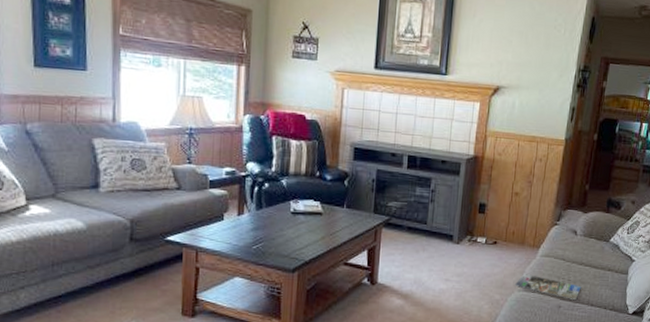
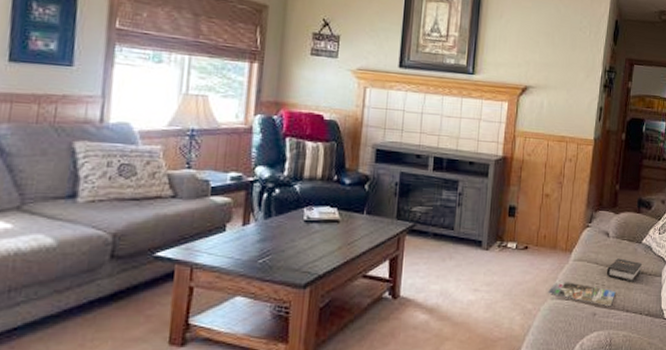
hardback book: none [573,255,608,278] -> present [607,258,642,282]

